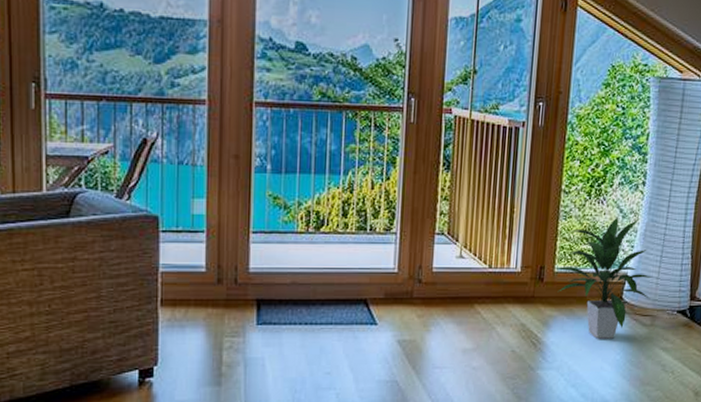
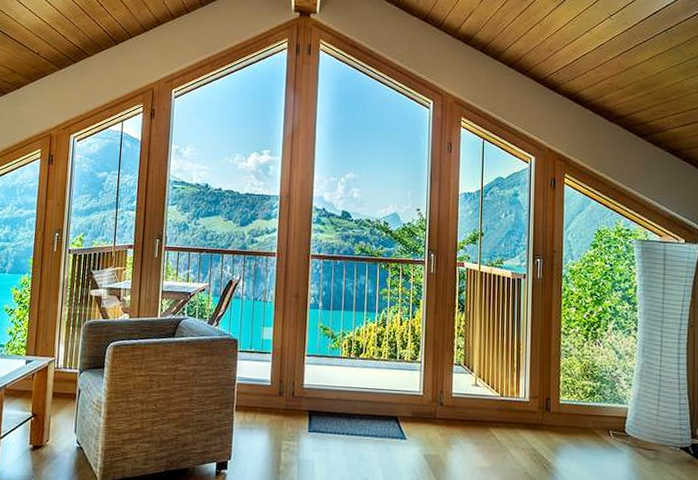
indoor plant: present [556,216,653,339] -> none [561,357,653,469]

